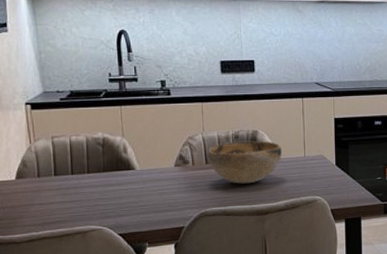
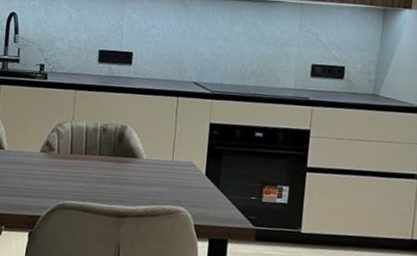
decorative bowl: present [207,141,282,184] -> none [73,134,149,182]

